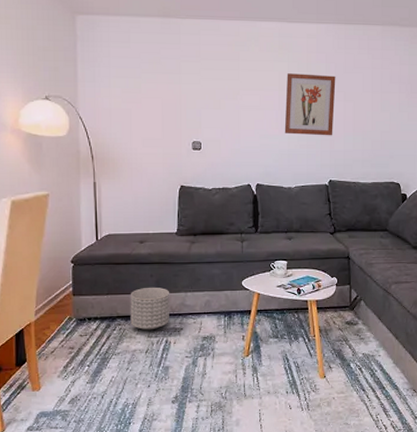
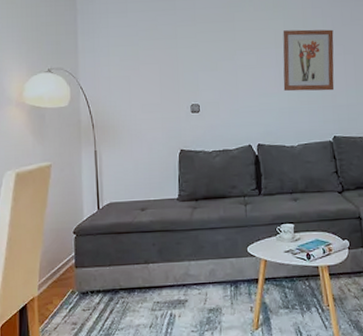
planter: present [130,287,170,331] -> none [132,256,174,304]

